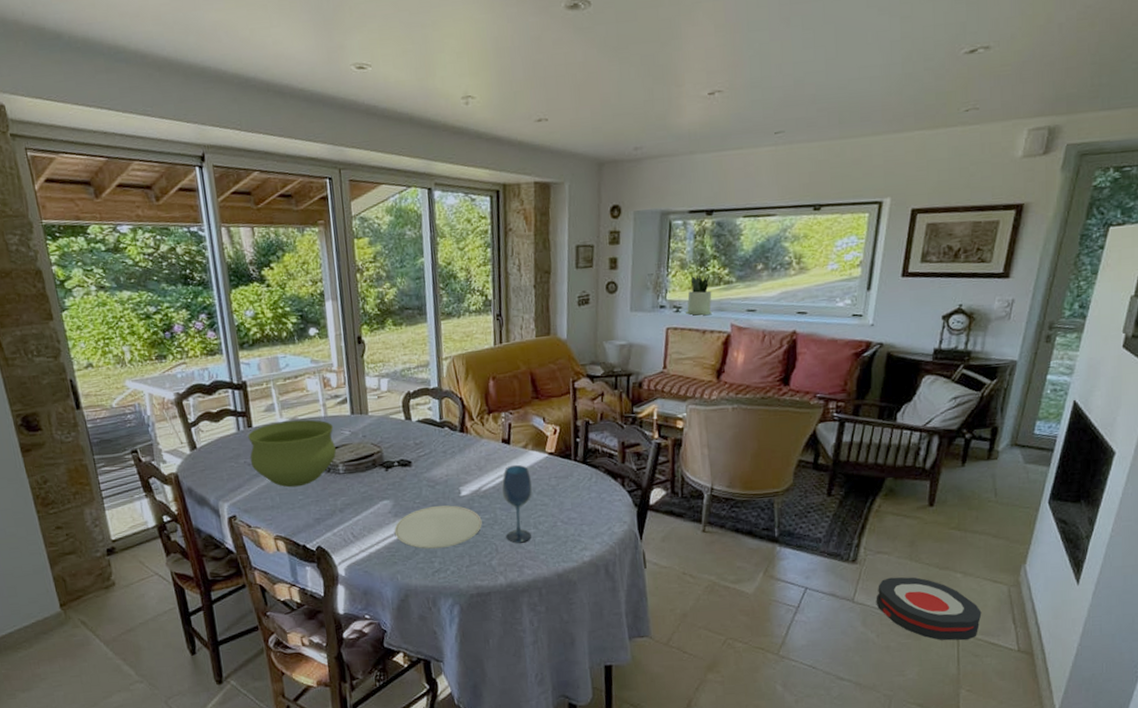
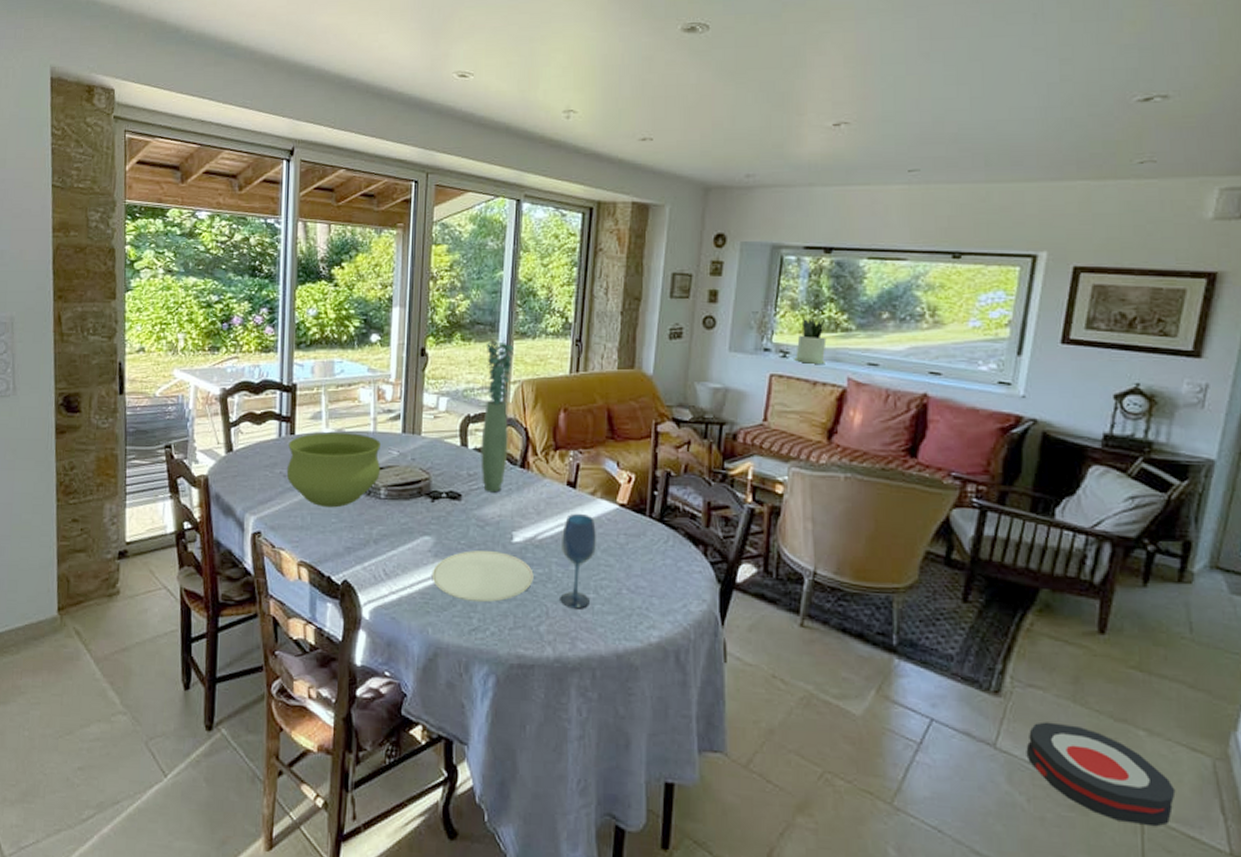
vase: none [416,317,448,457] -> present [481,334,514,493]

